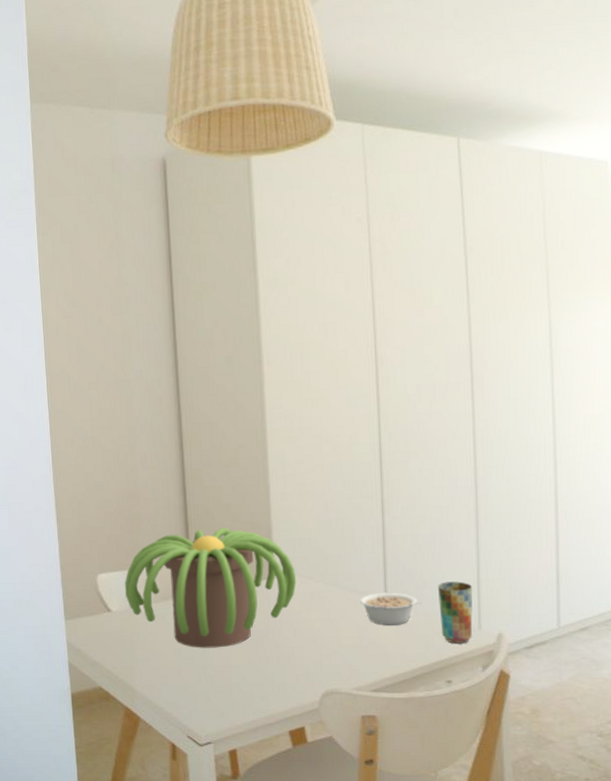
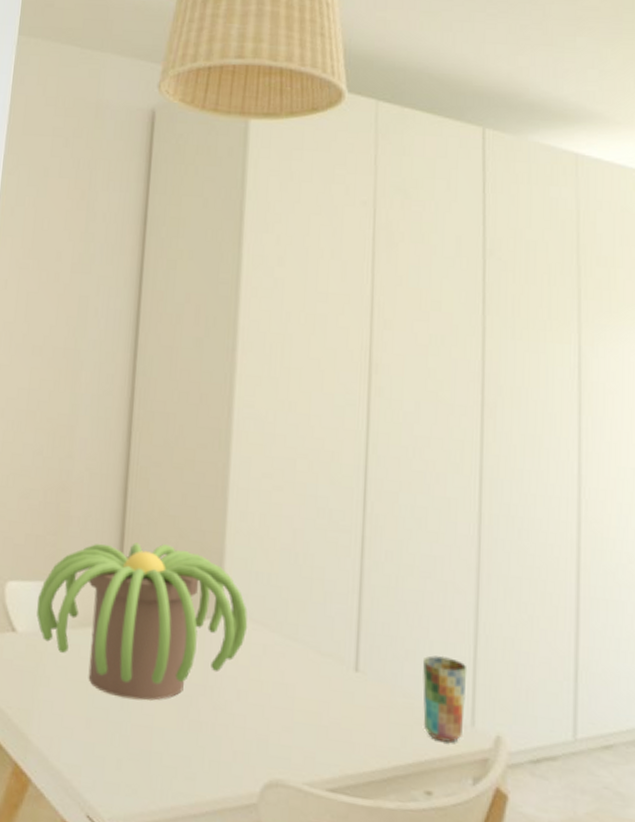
legume: present [359,592,421,625] -> none [323,656,400,705]

